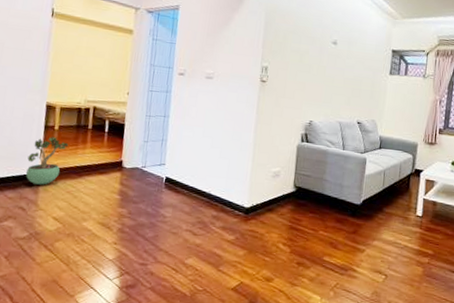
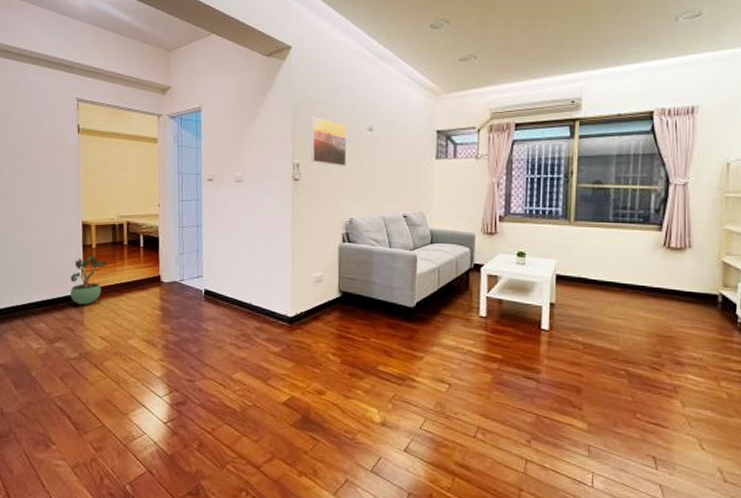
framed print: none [278,25,314,73] -> present [310,115,347,166]

